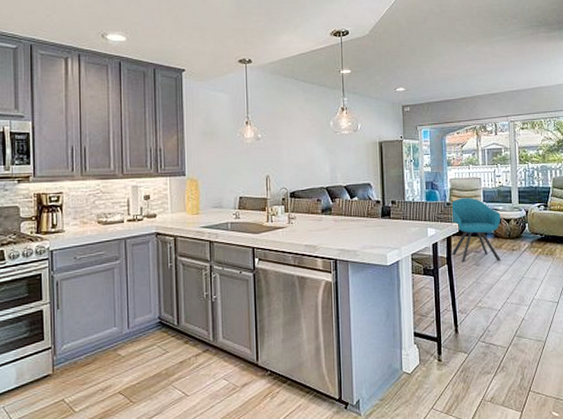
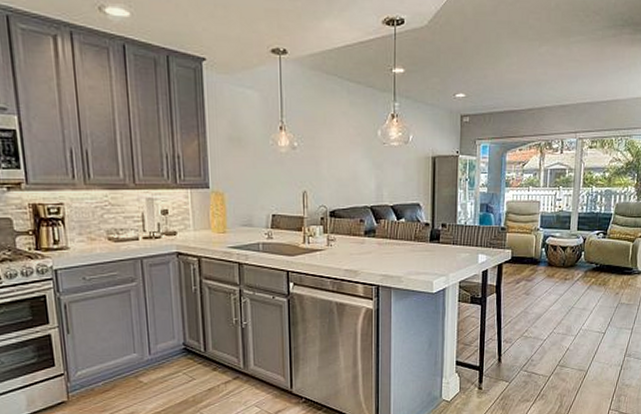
chair: present [450,197,502,261] -> none [502,222,557,290]

